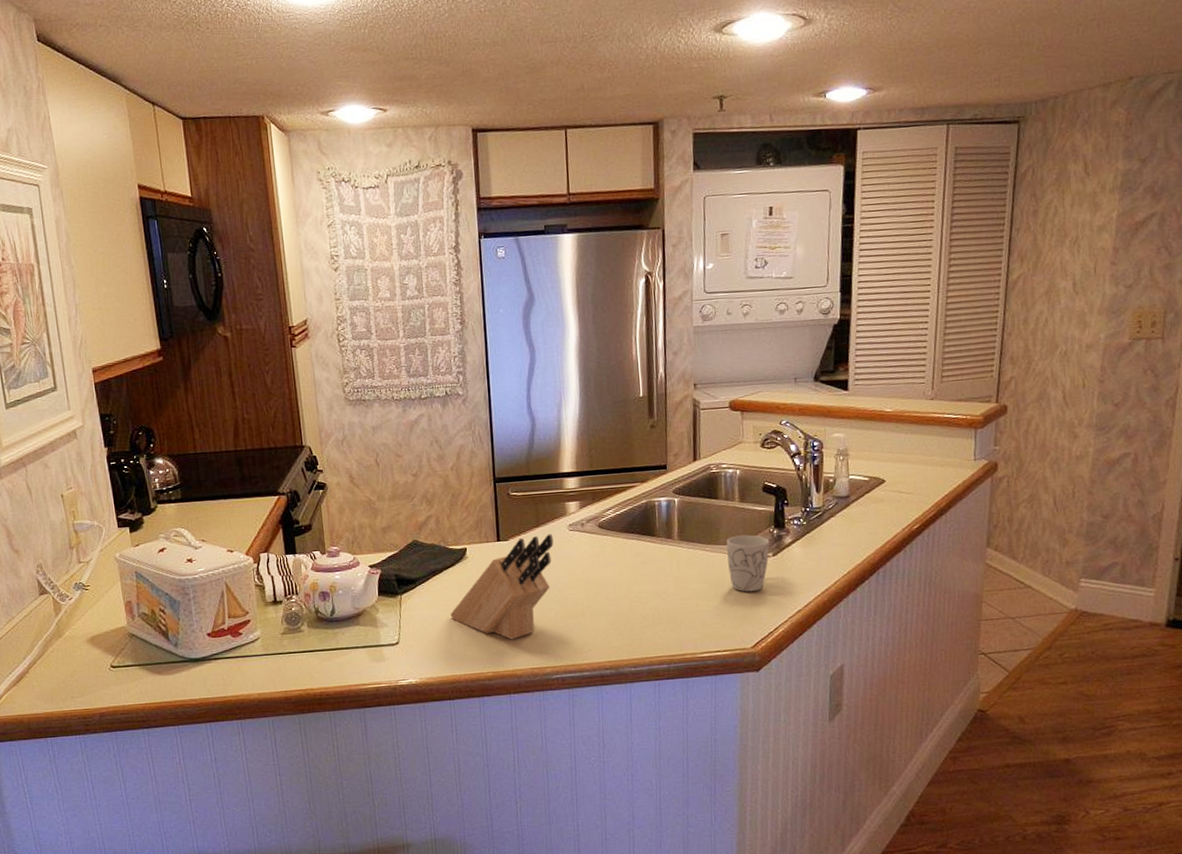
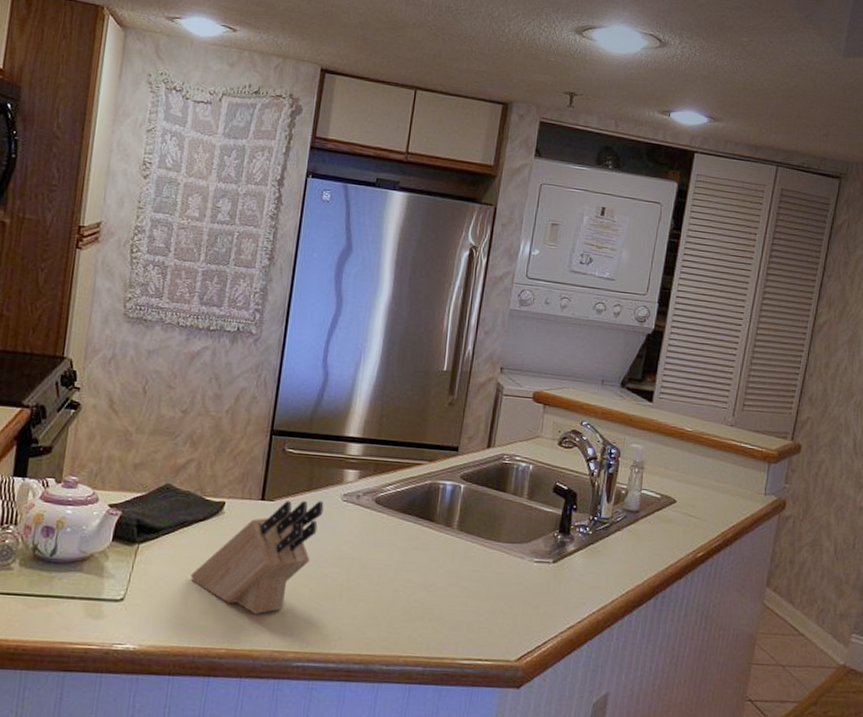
mug: present [727,534,769,592] -> none [505,534,551,599]

